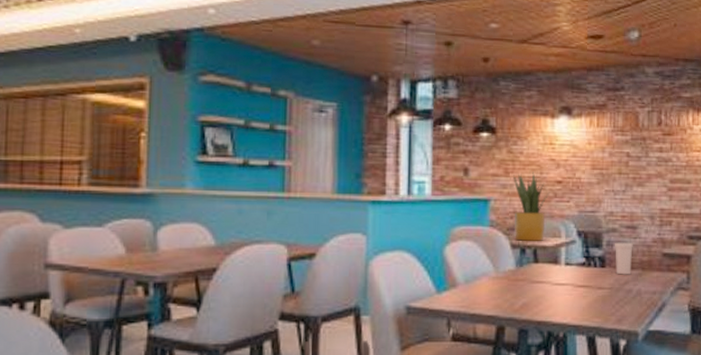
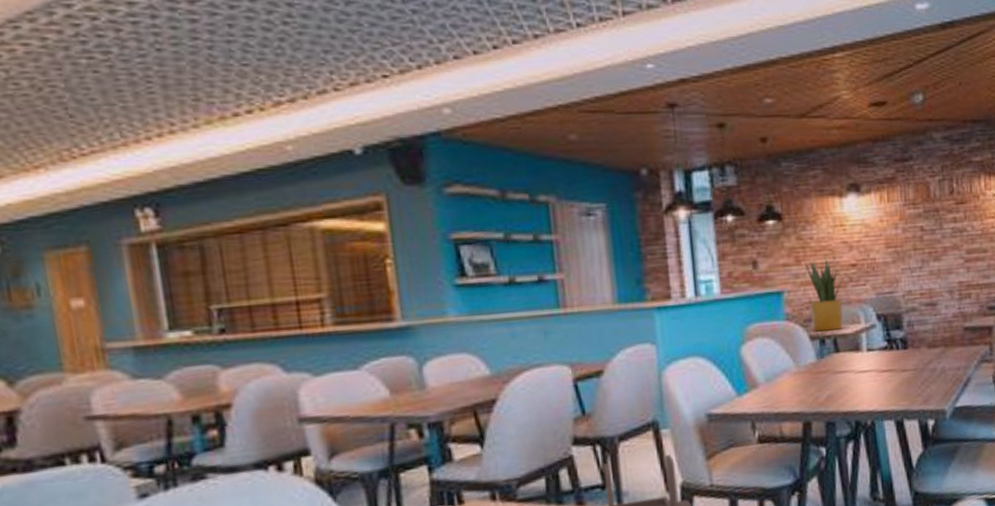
cup: present [614,242,633,275] -> none [914,320,935,355]

